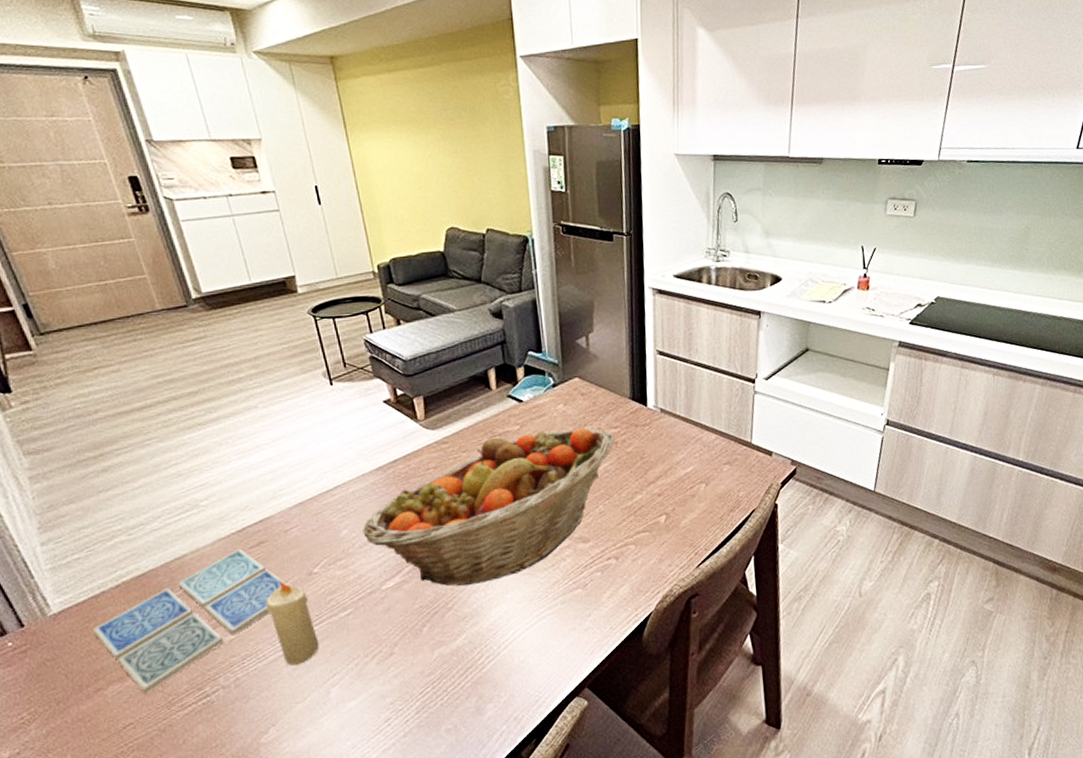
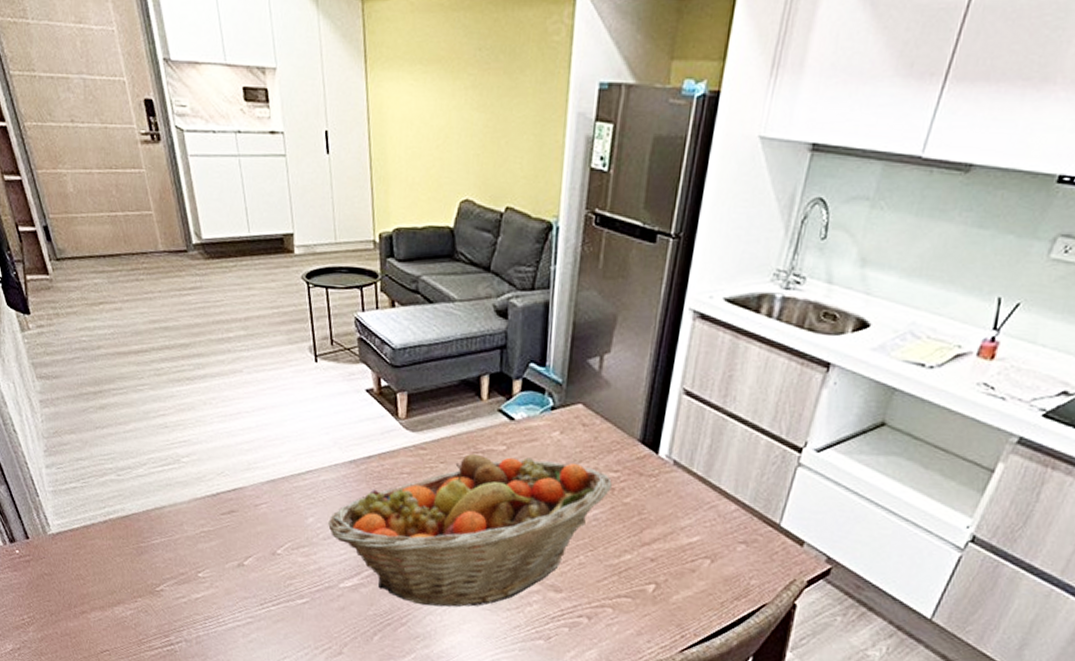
drink coaster: present [92,549,289,694] -> none [82,512,253,627]
candle: present [266,580,319,666] -> none [231,553,274,639]

